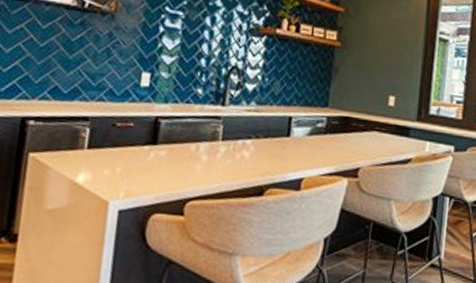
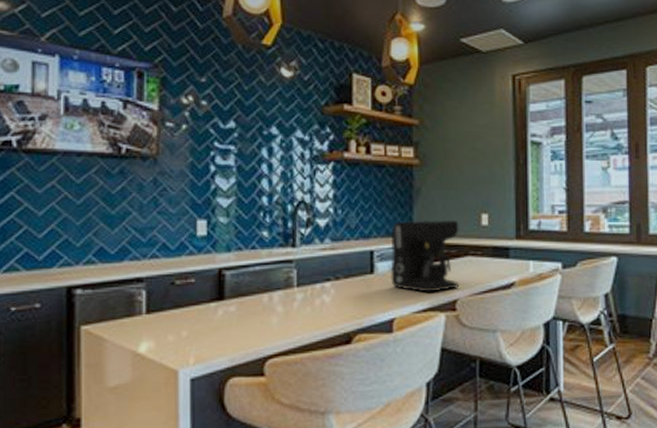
coffee maker: none [304,93,369,159] -> present [390,219,460,292]

